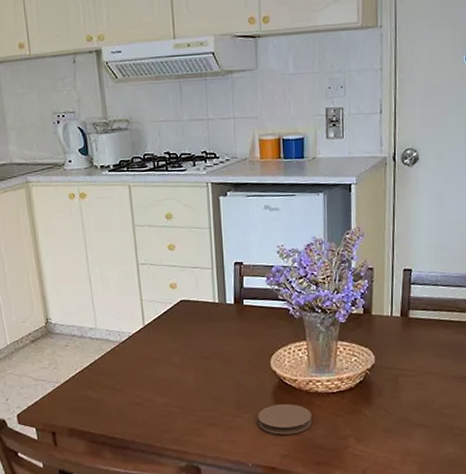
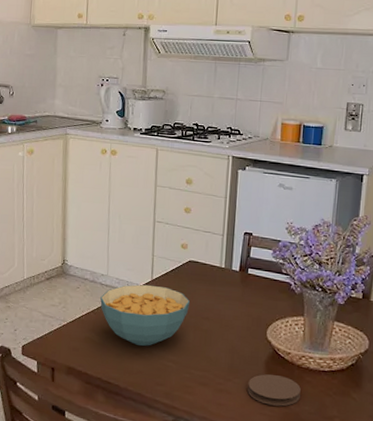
cereal bowl: none [92,331,187,396] -> present [100,284,190,346]

